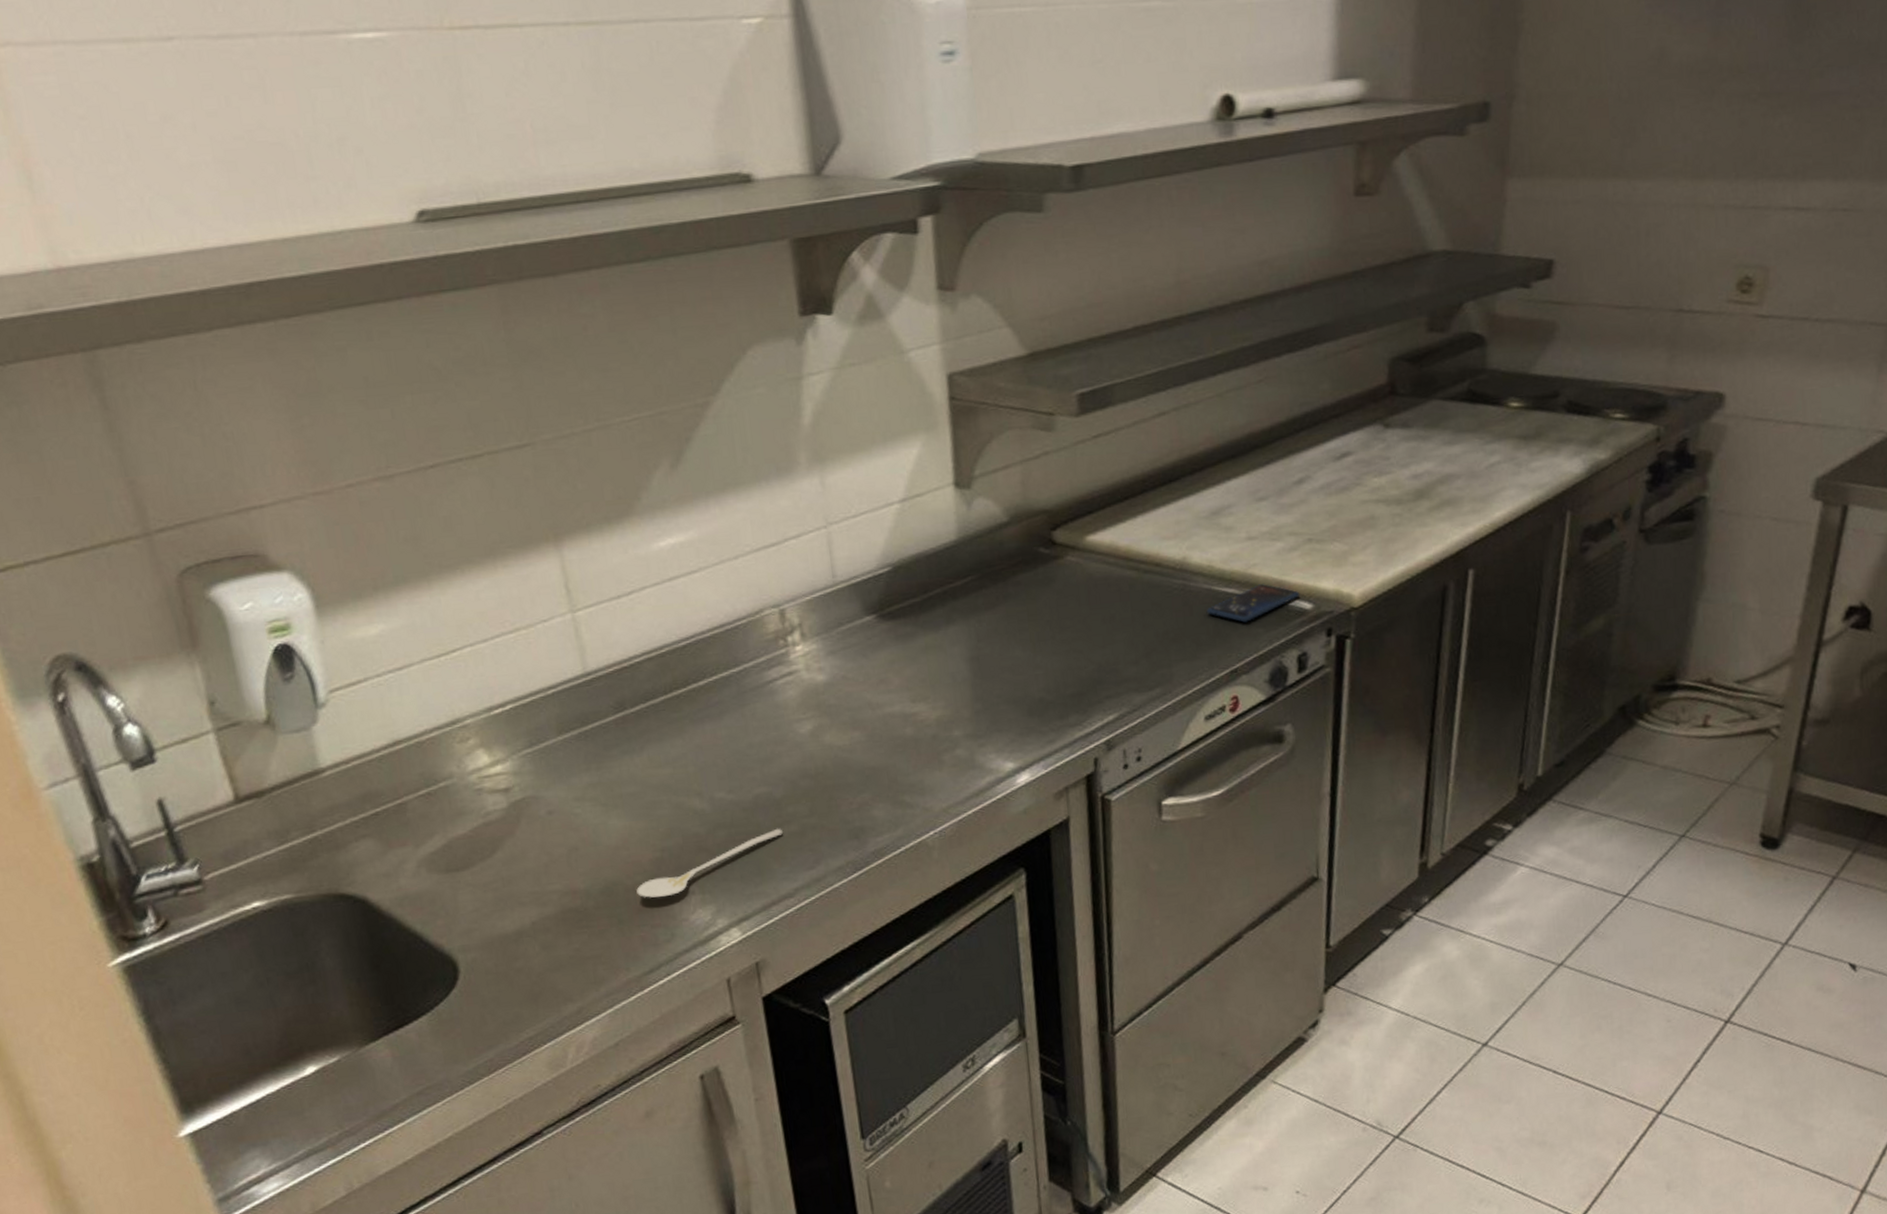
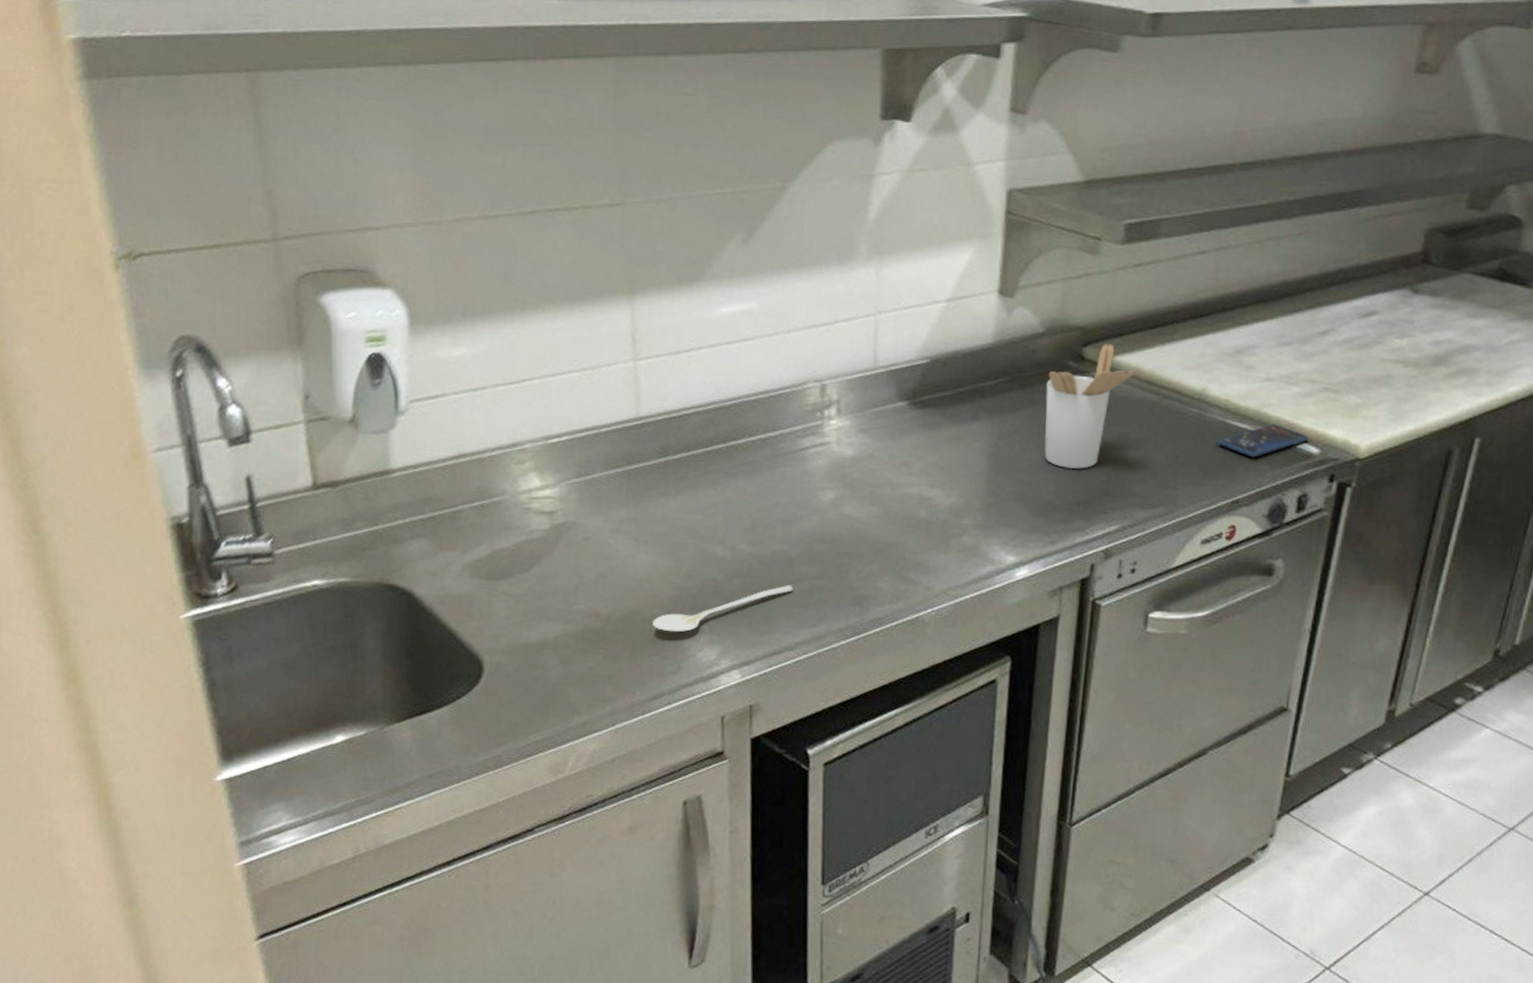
utensil holder: none [1019,524,1116,662] -> present [1044,344,1141,469]

